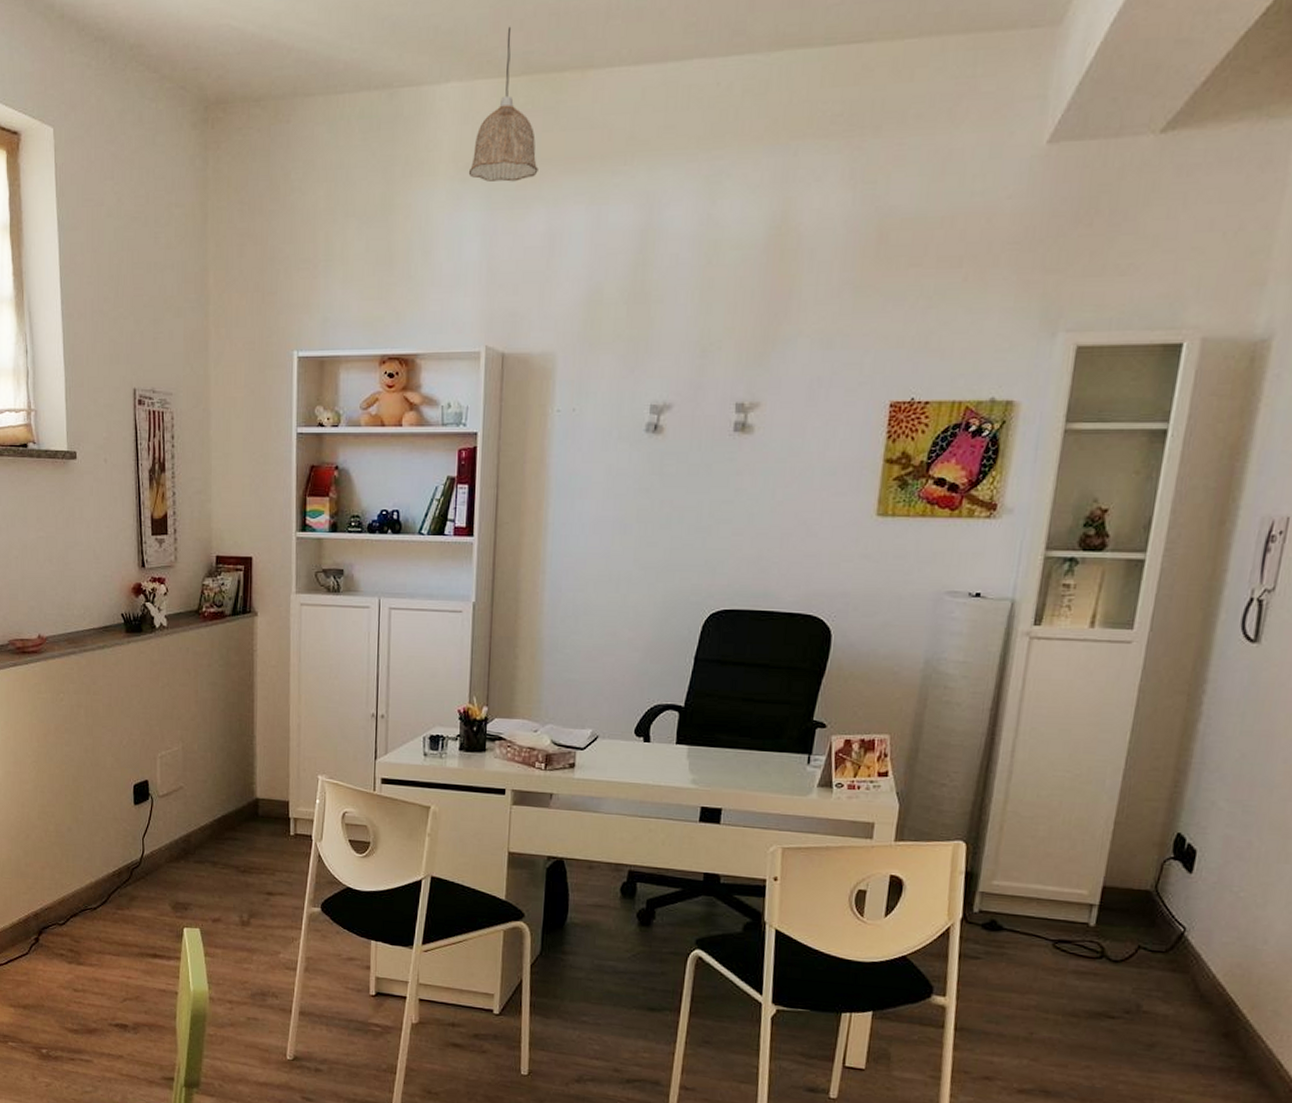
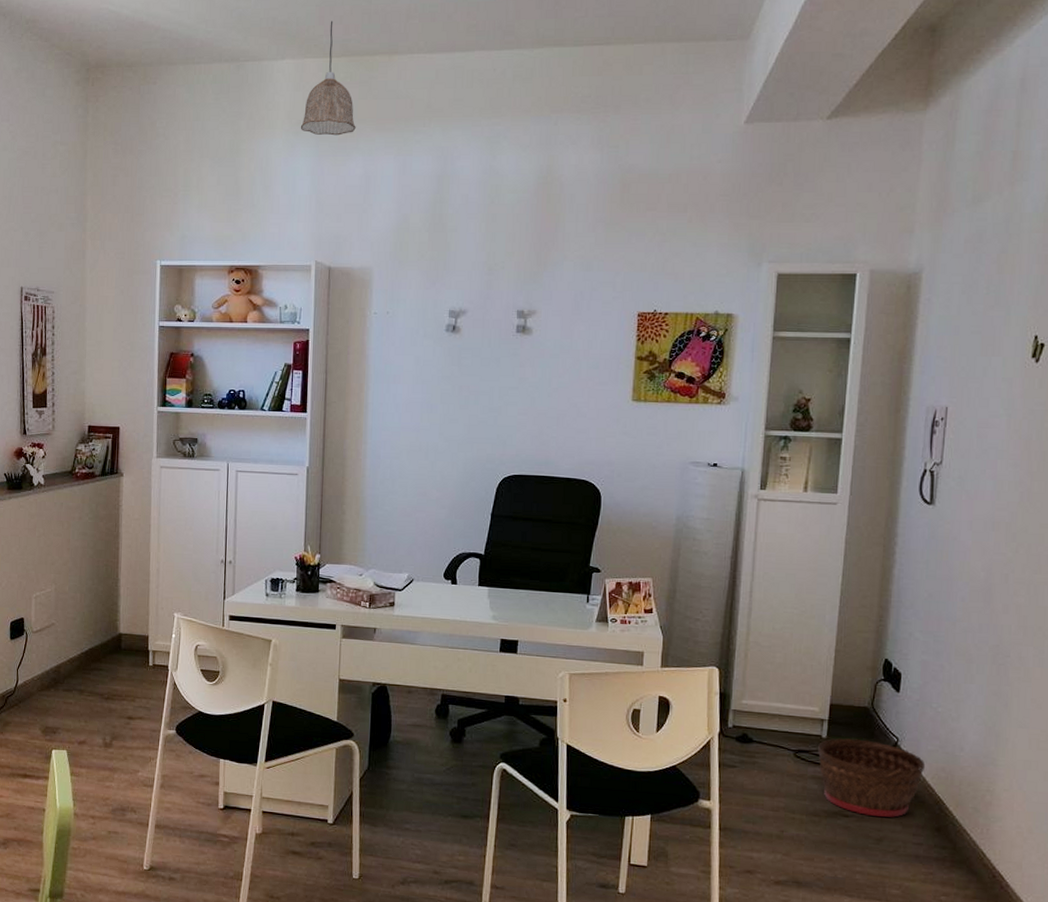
basket: none [1083,926,1218,1020] -> present [818,738,926,818]

